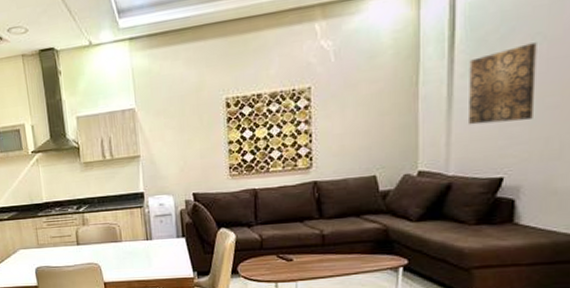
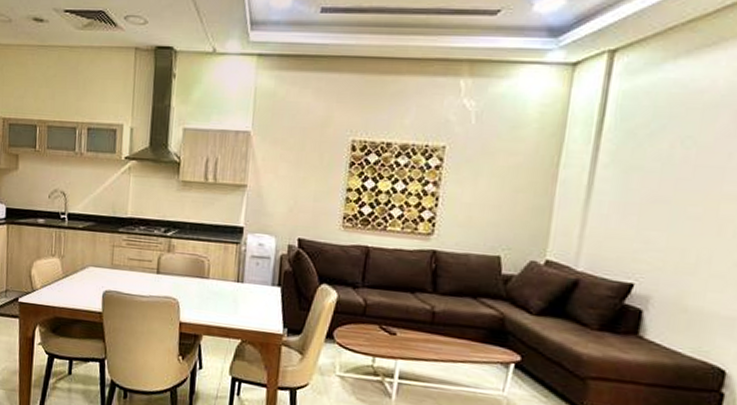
wall art: present [469,42,537,125] -> none [606,145,686,226]

